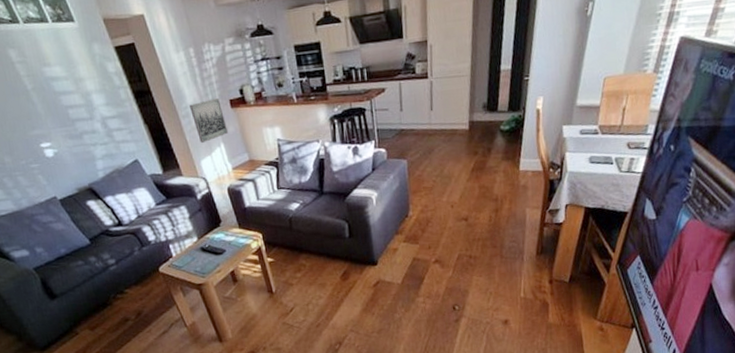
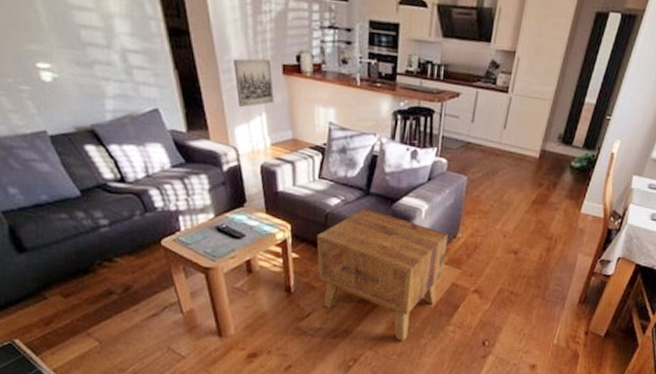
side table: none [285,206,403,320] -> present [316,208,449,342]

